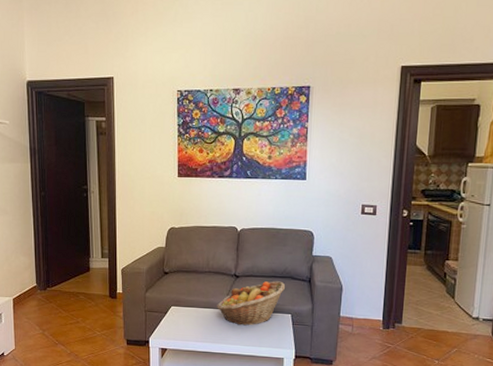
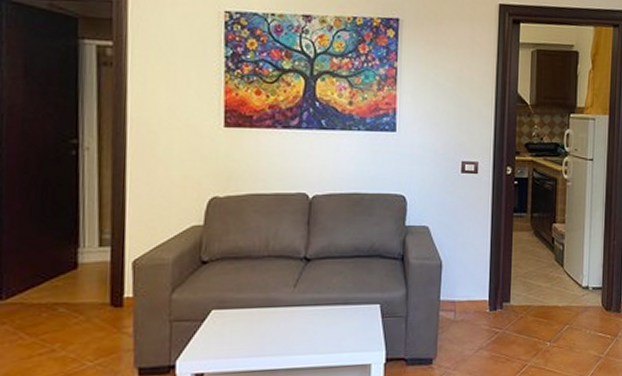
fruit basket: present [217,281,285,326] -> none [279,262,371,327]

